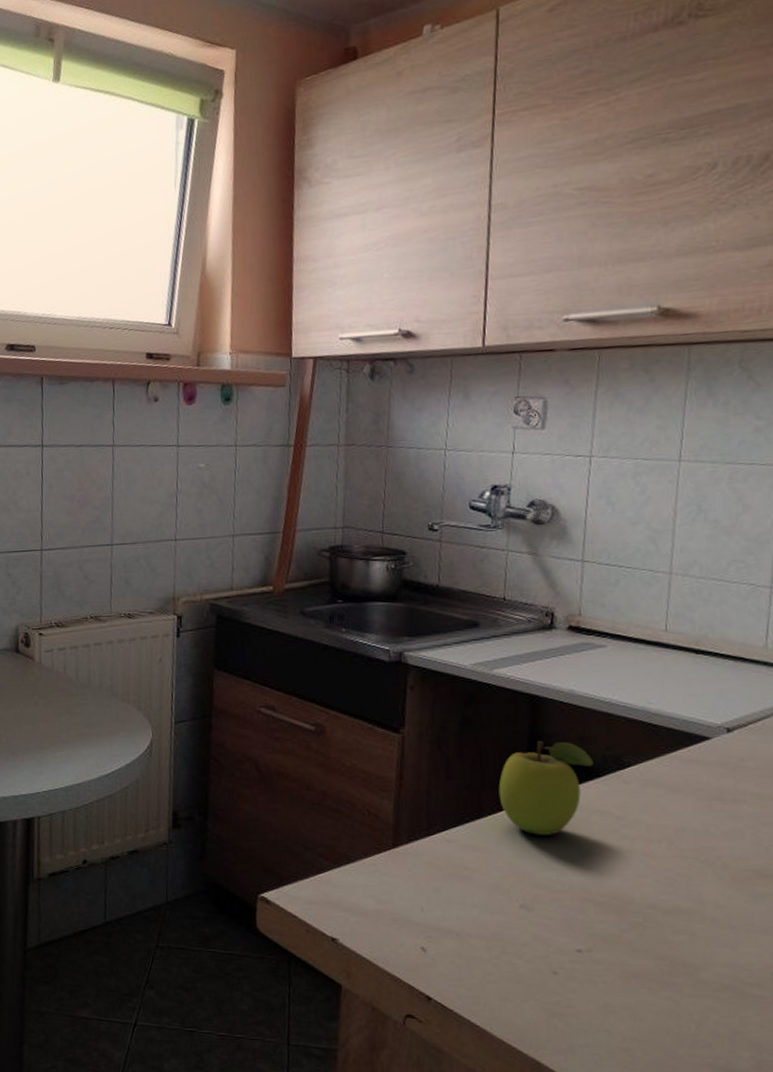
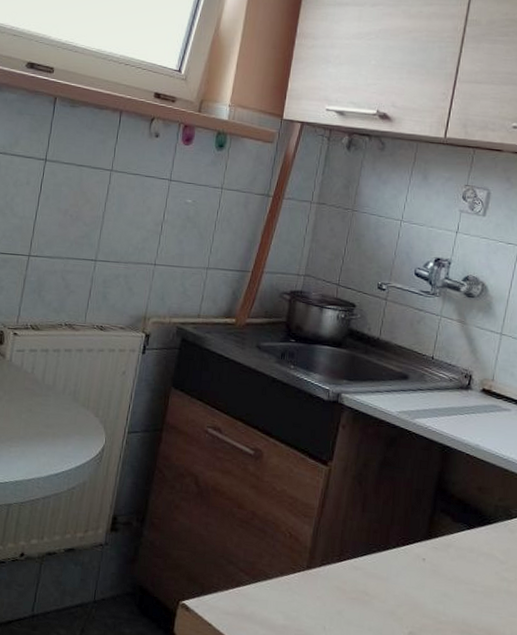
fruit: present [498,741,594,836] -> none [404,487,487,572]

